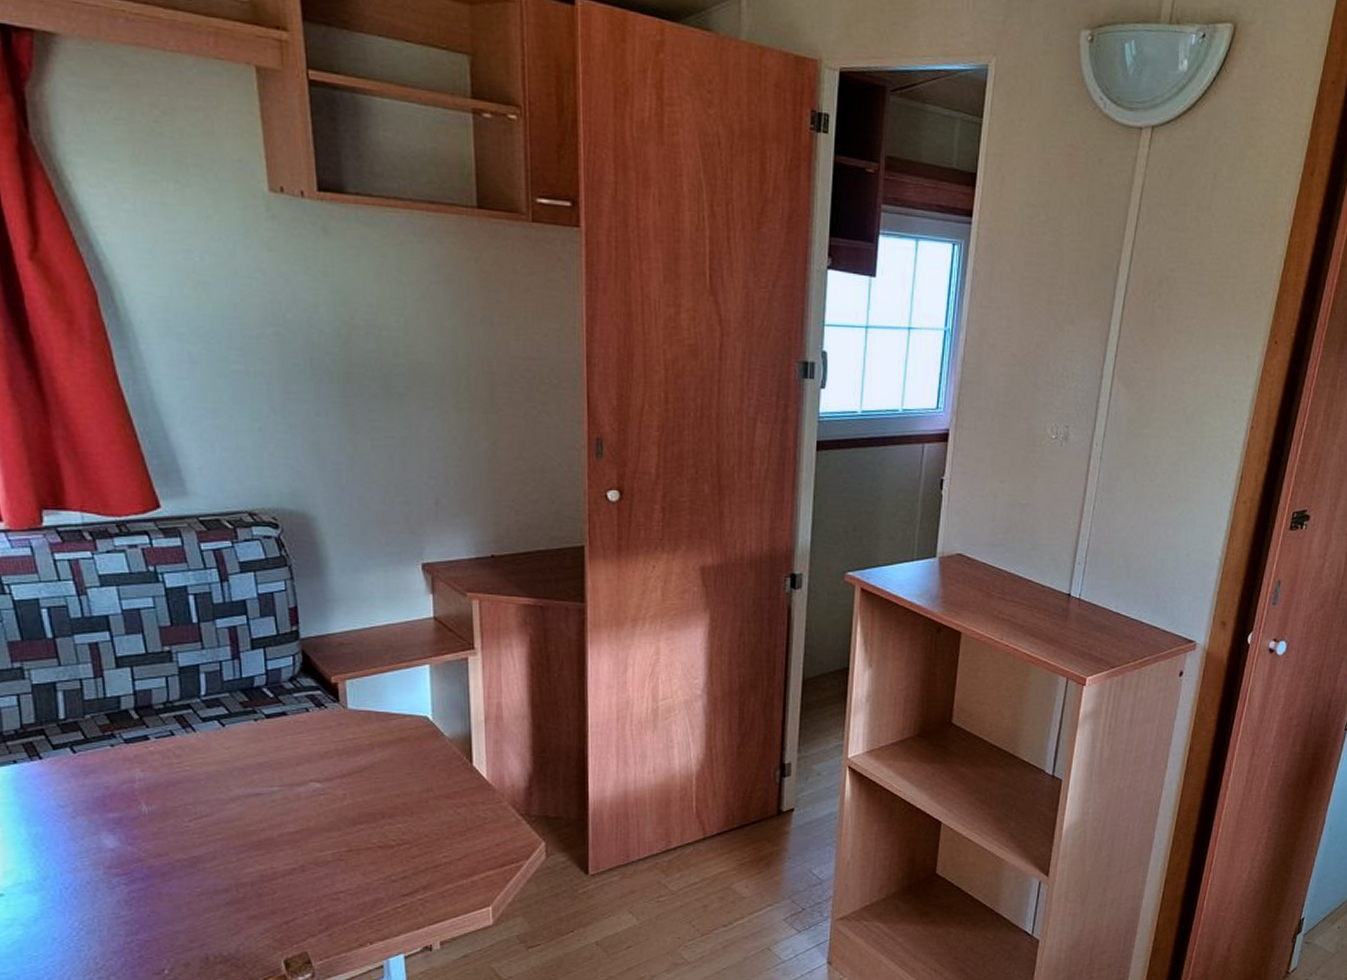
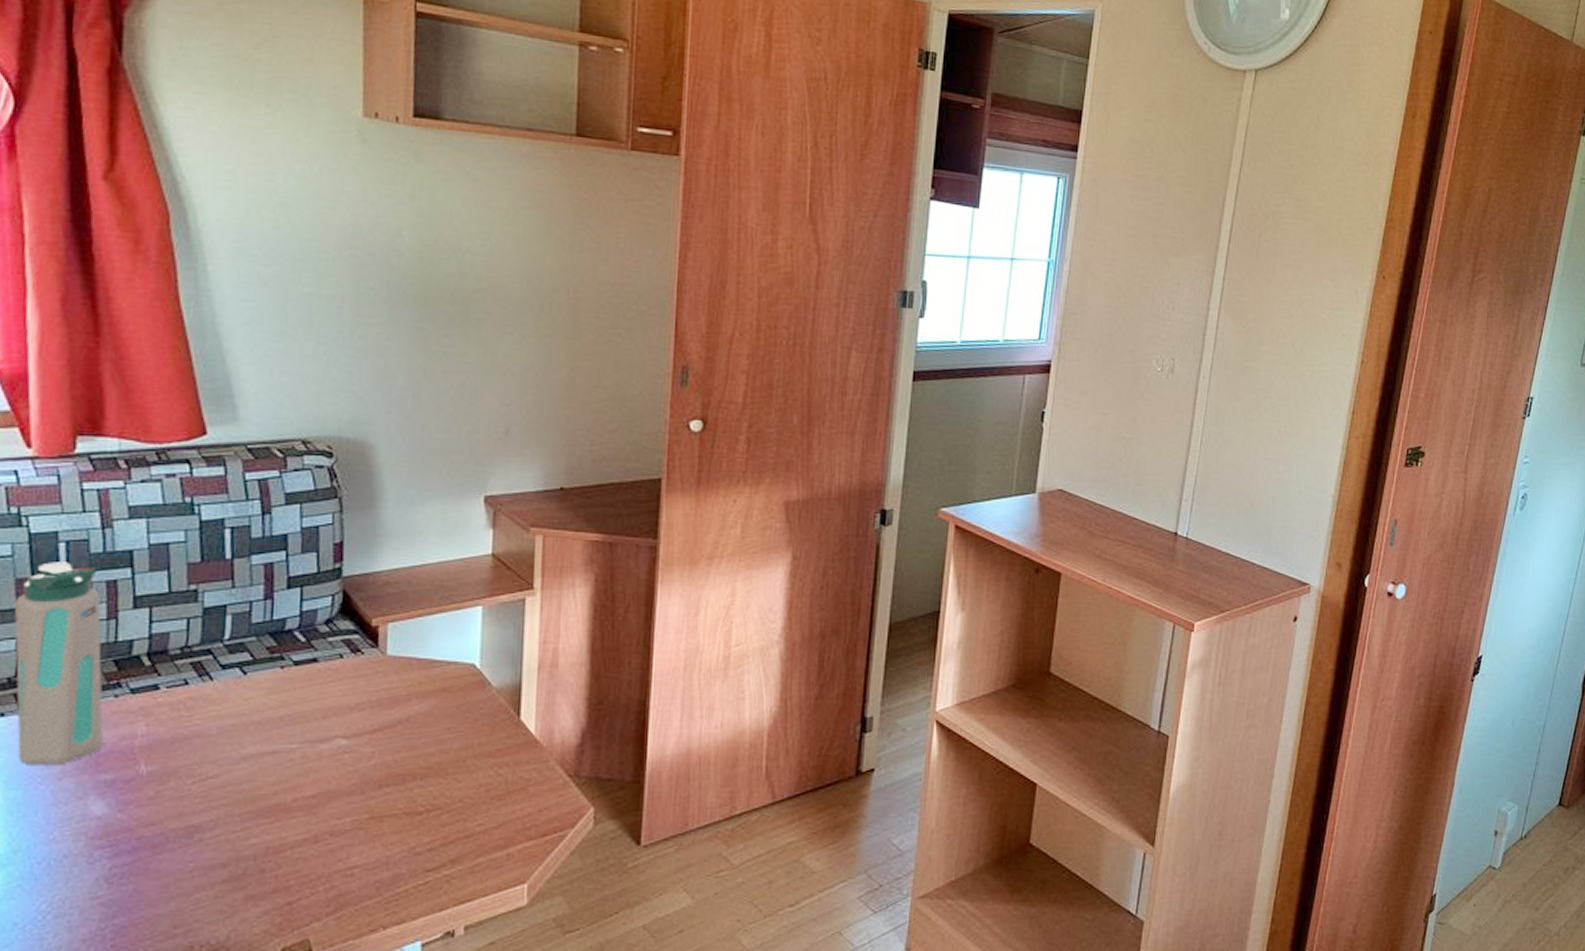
water bottle: none [9,626,106,805] -> present [14,562,104,765]

